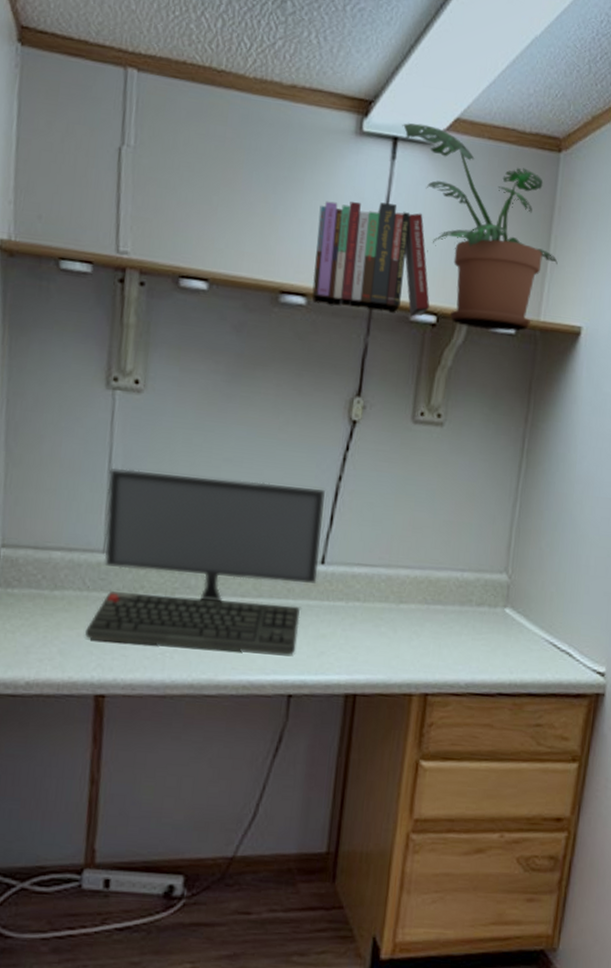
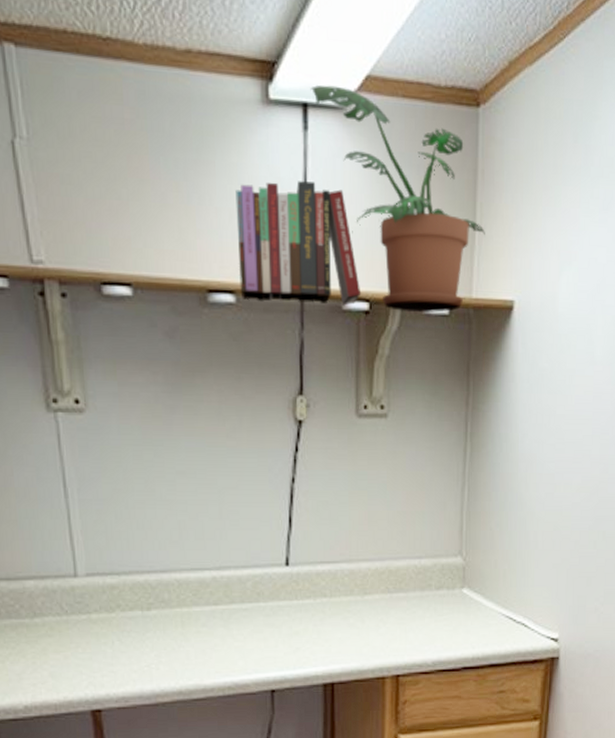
computer keyboard: present [85,591,301,654] -> none [72,608,273,661]
computer monitor: present [104,468,325,602] -> none [66,492,284,612]

